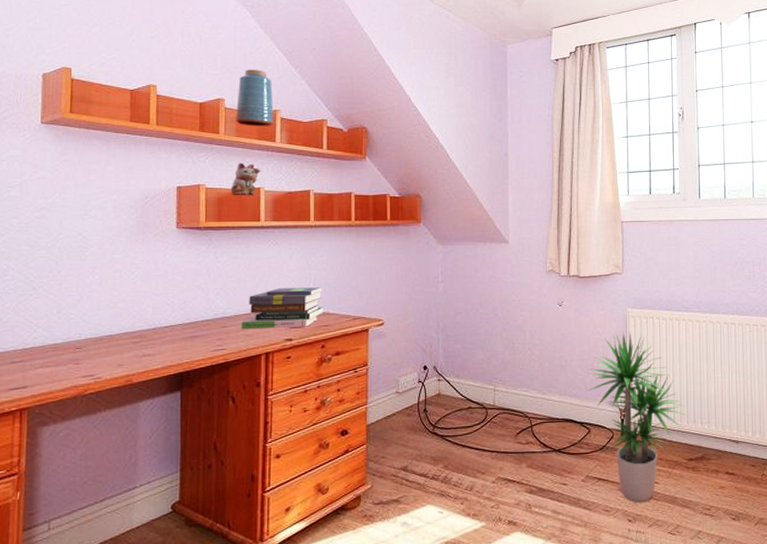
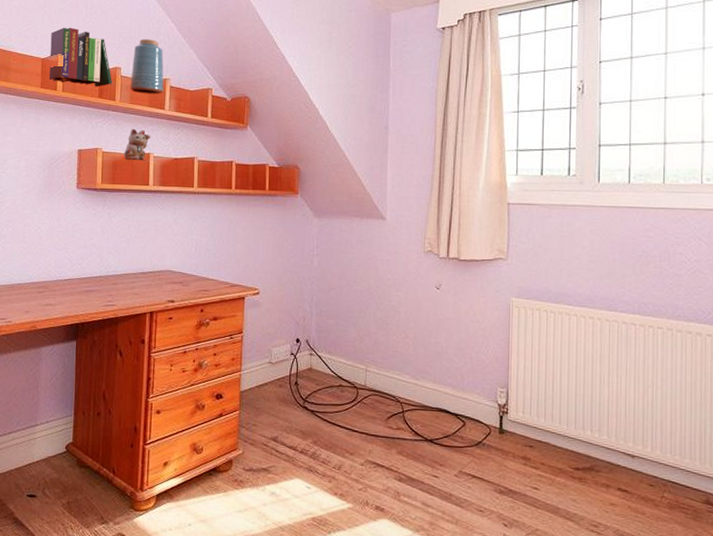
books: none [139,56,216,120] -> present [48,27,113,87]
books: present [241,287,323,330] -> none [129,251,203,290]
potted plant: present [586,332,687,504] -> none [463,323,575,509]

